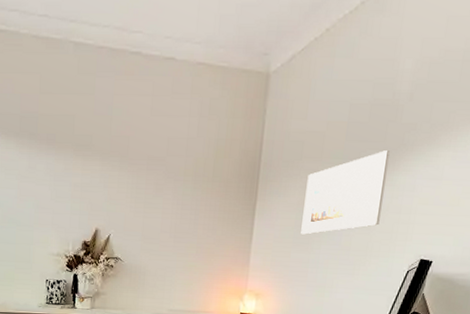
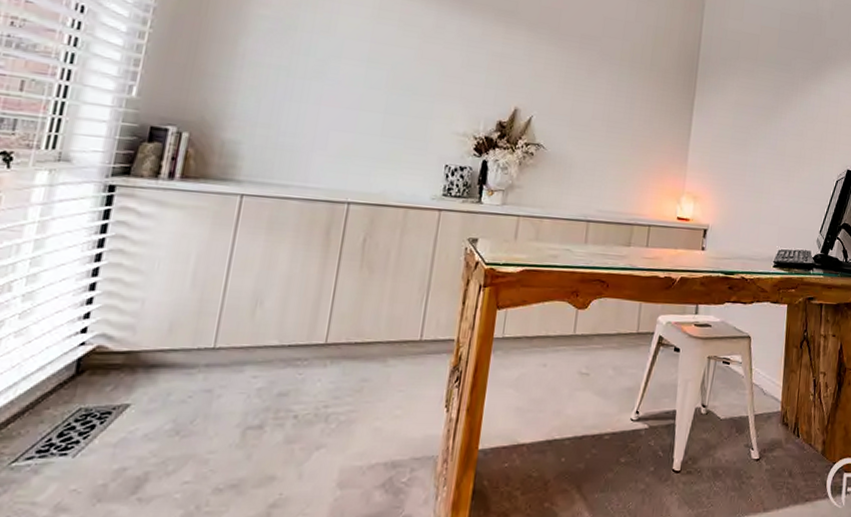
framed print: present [301,151,390,235] -> none [738,61,816,136]

